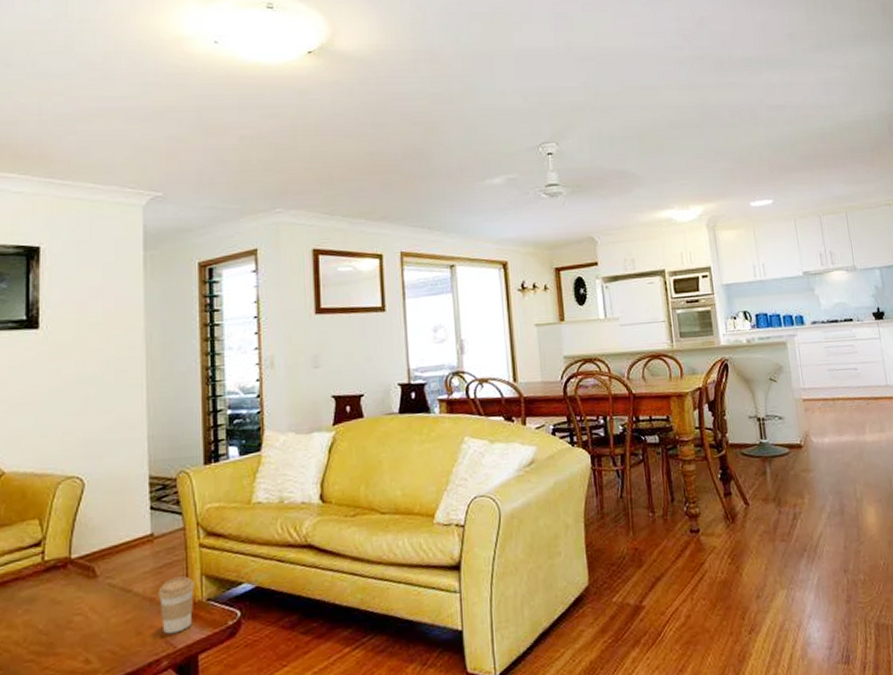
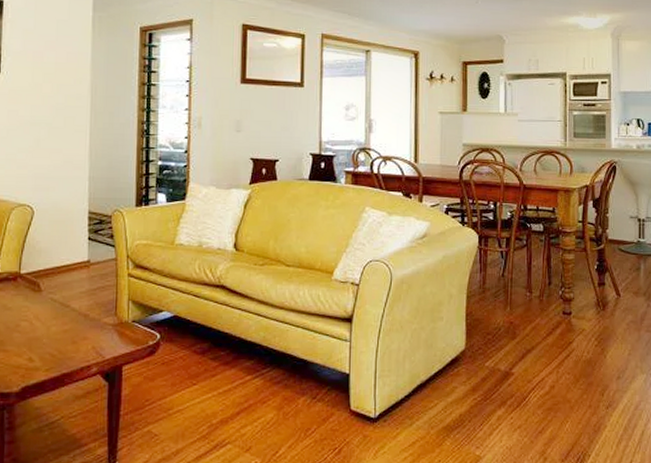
coffee cup: present [158,576,194,634] -> none [91,299,122,346]

